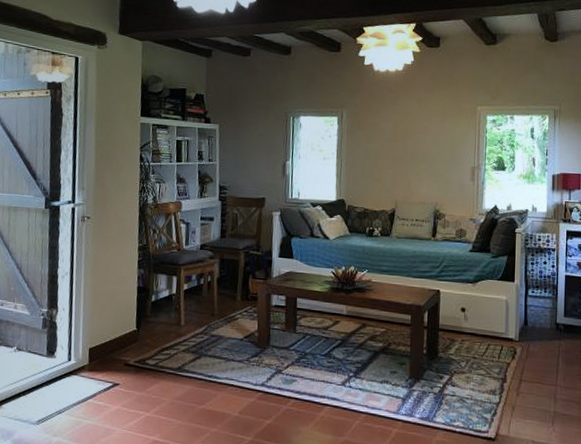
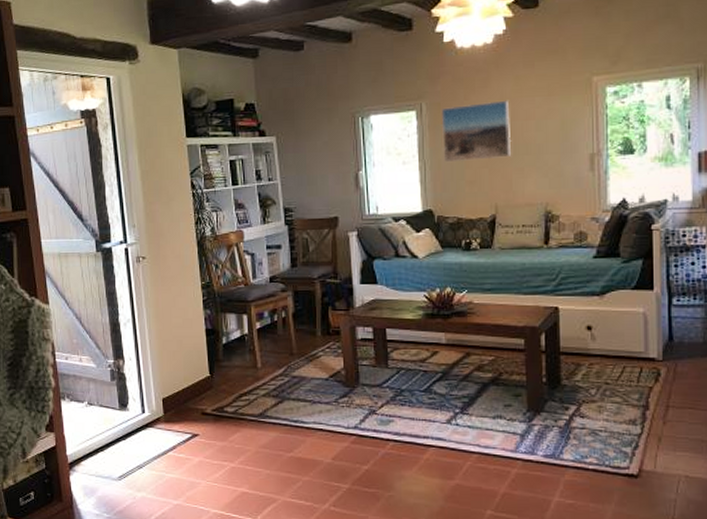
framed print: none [357,116,412,163] -> present [441,100,512,163]

